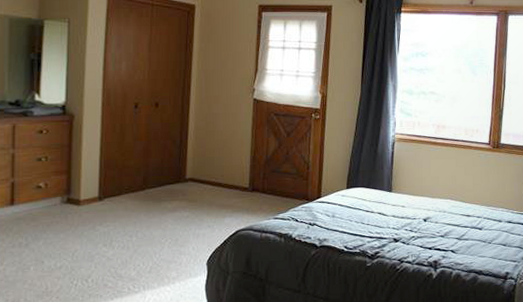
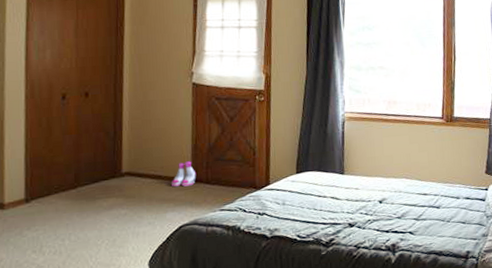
boots: none [231,171,254,195] -> present [172,161,197,187]

